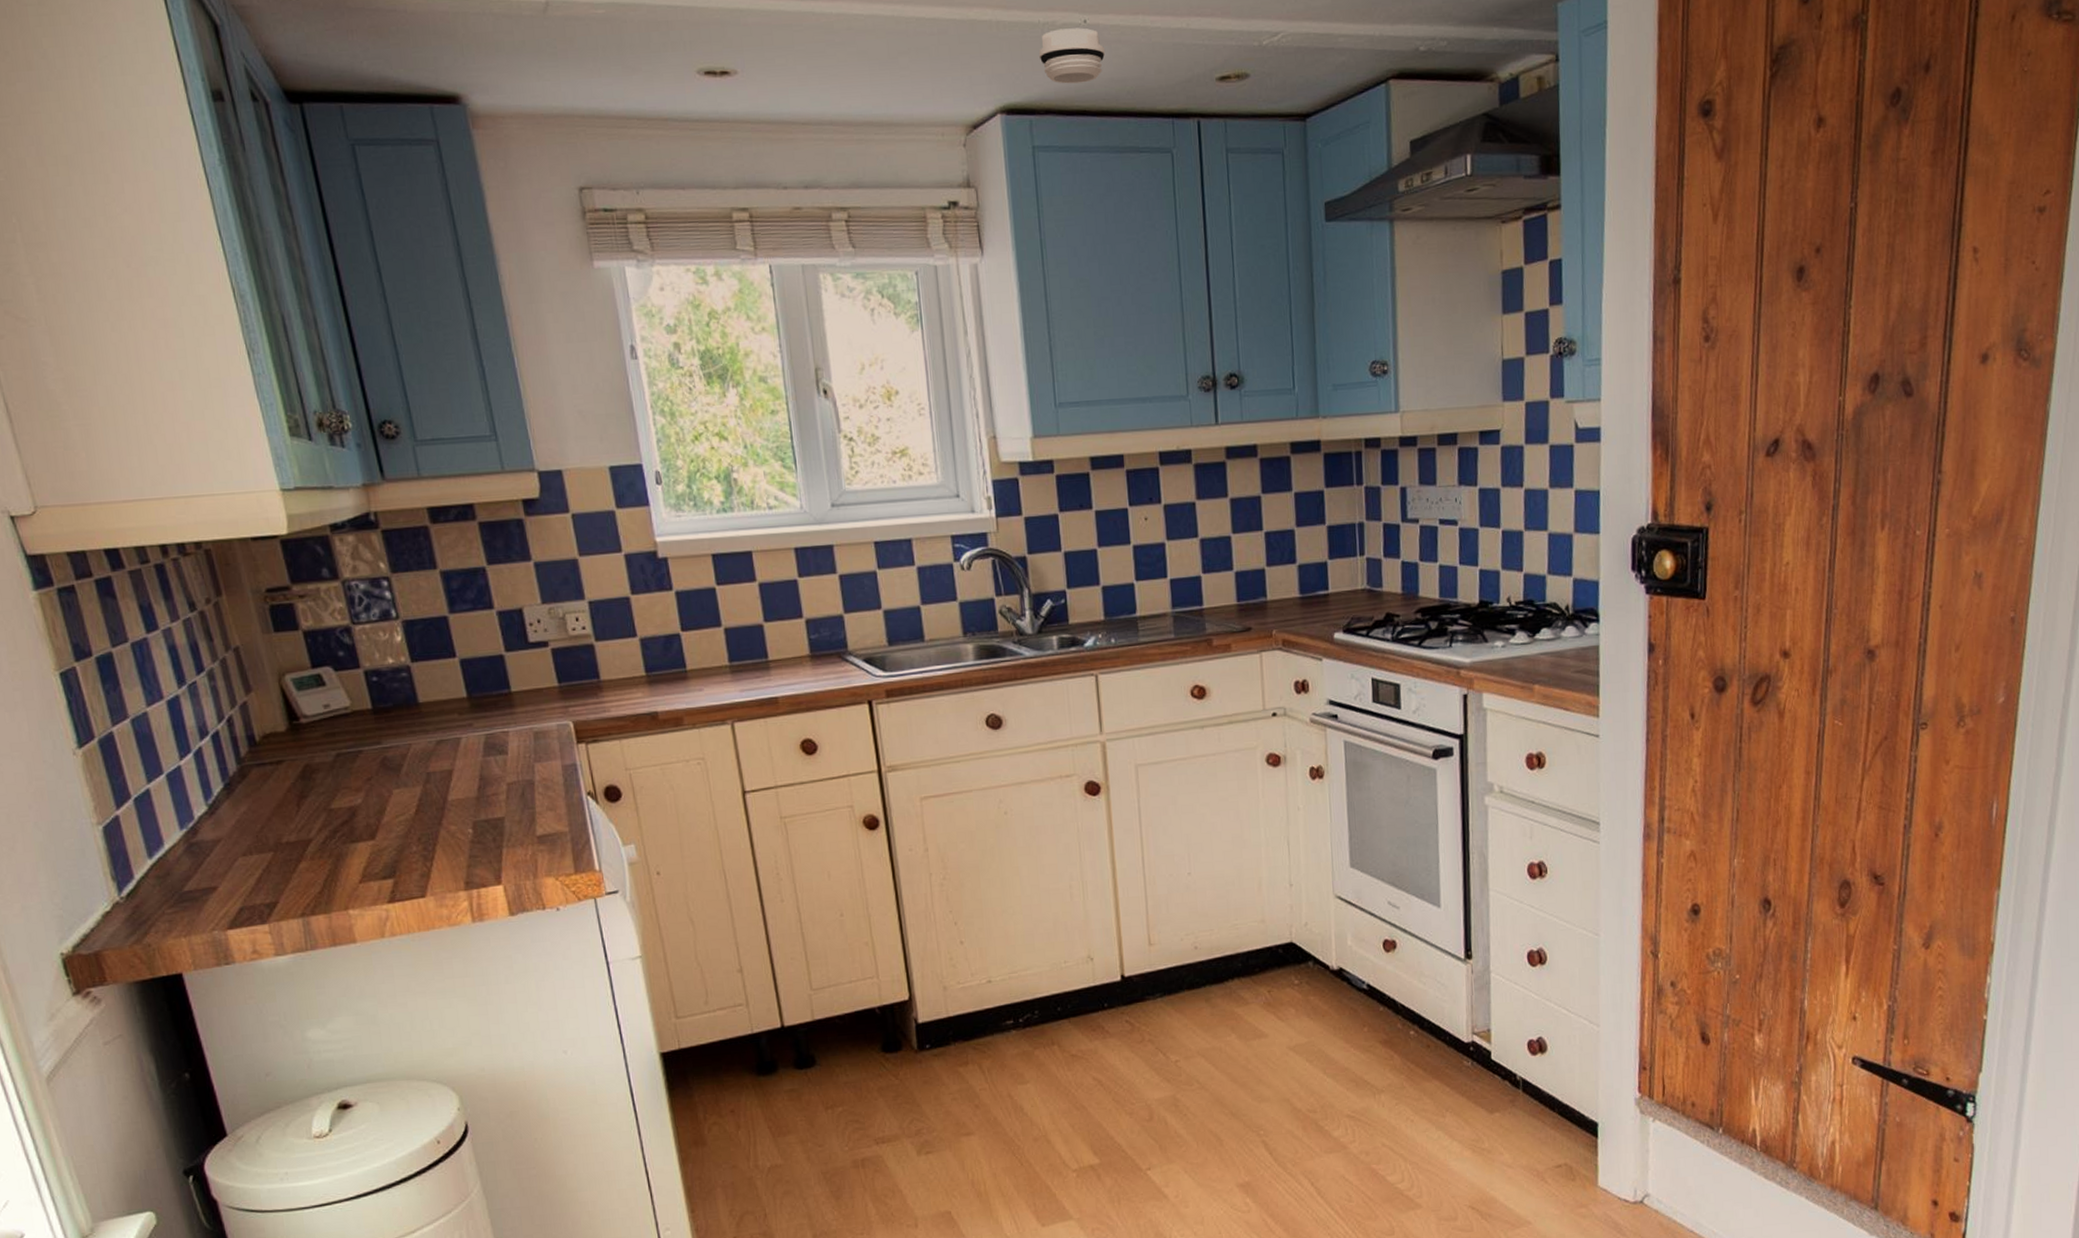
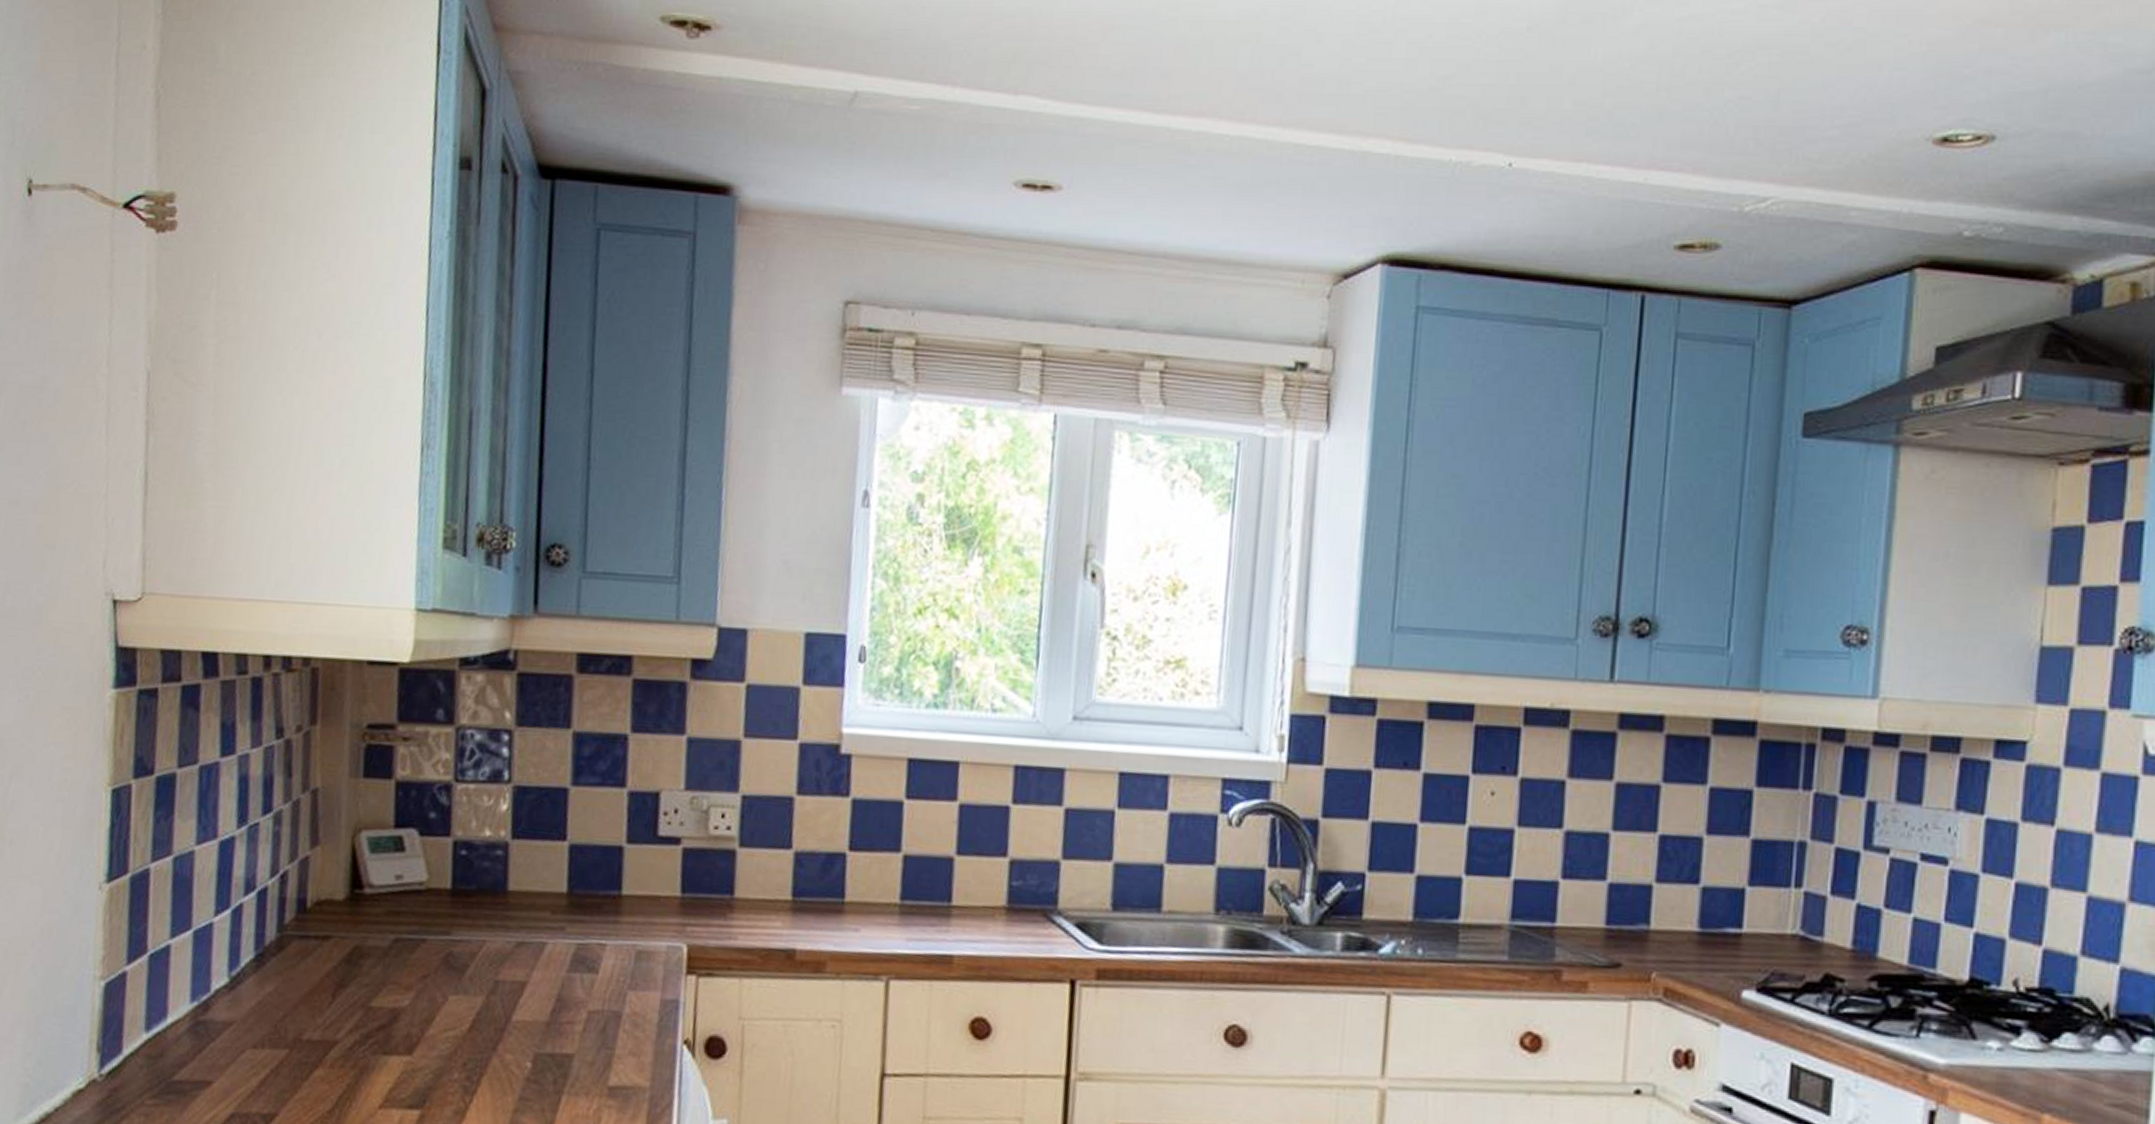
smoke detector: present [1038,27,1106,84] -> none [1443,171,1532,237]

